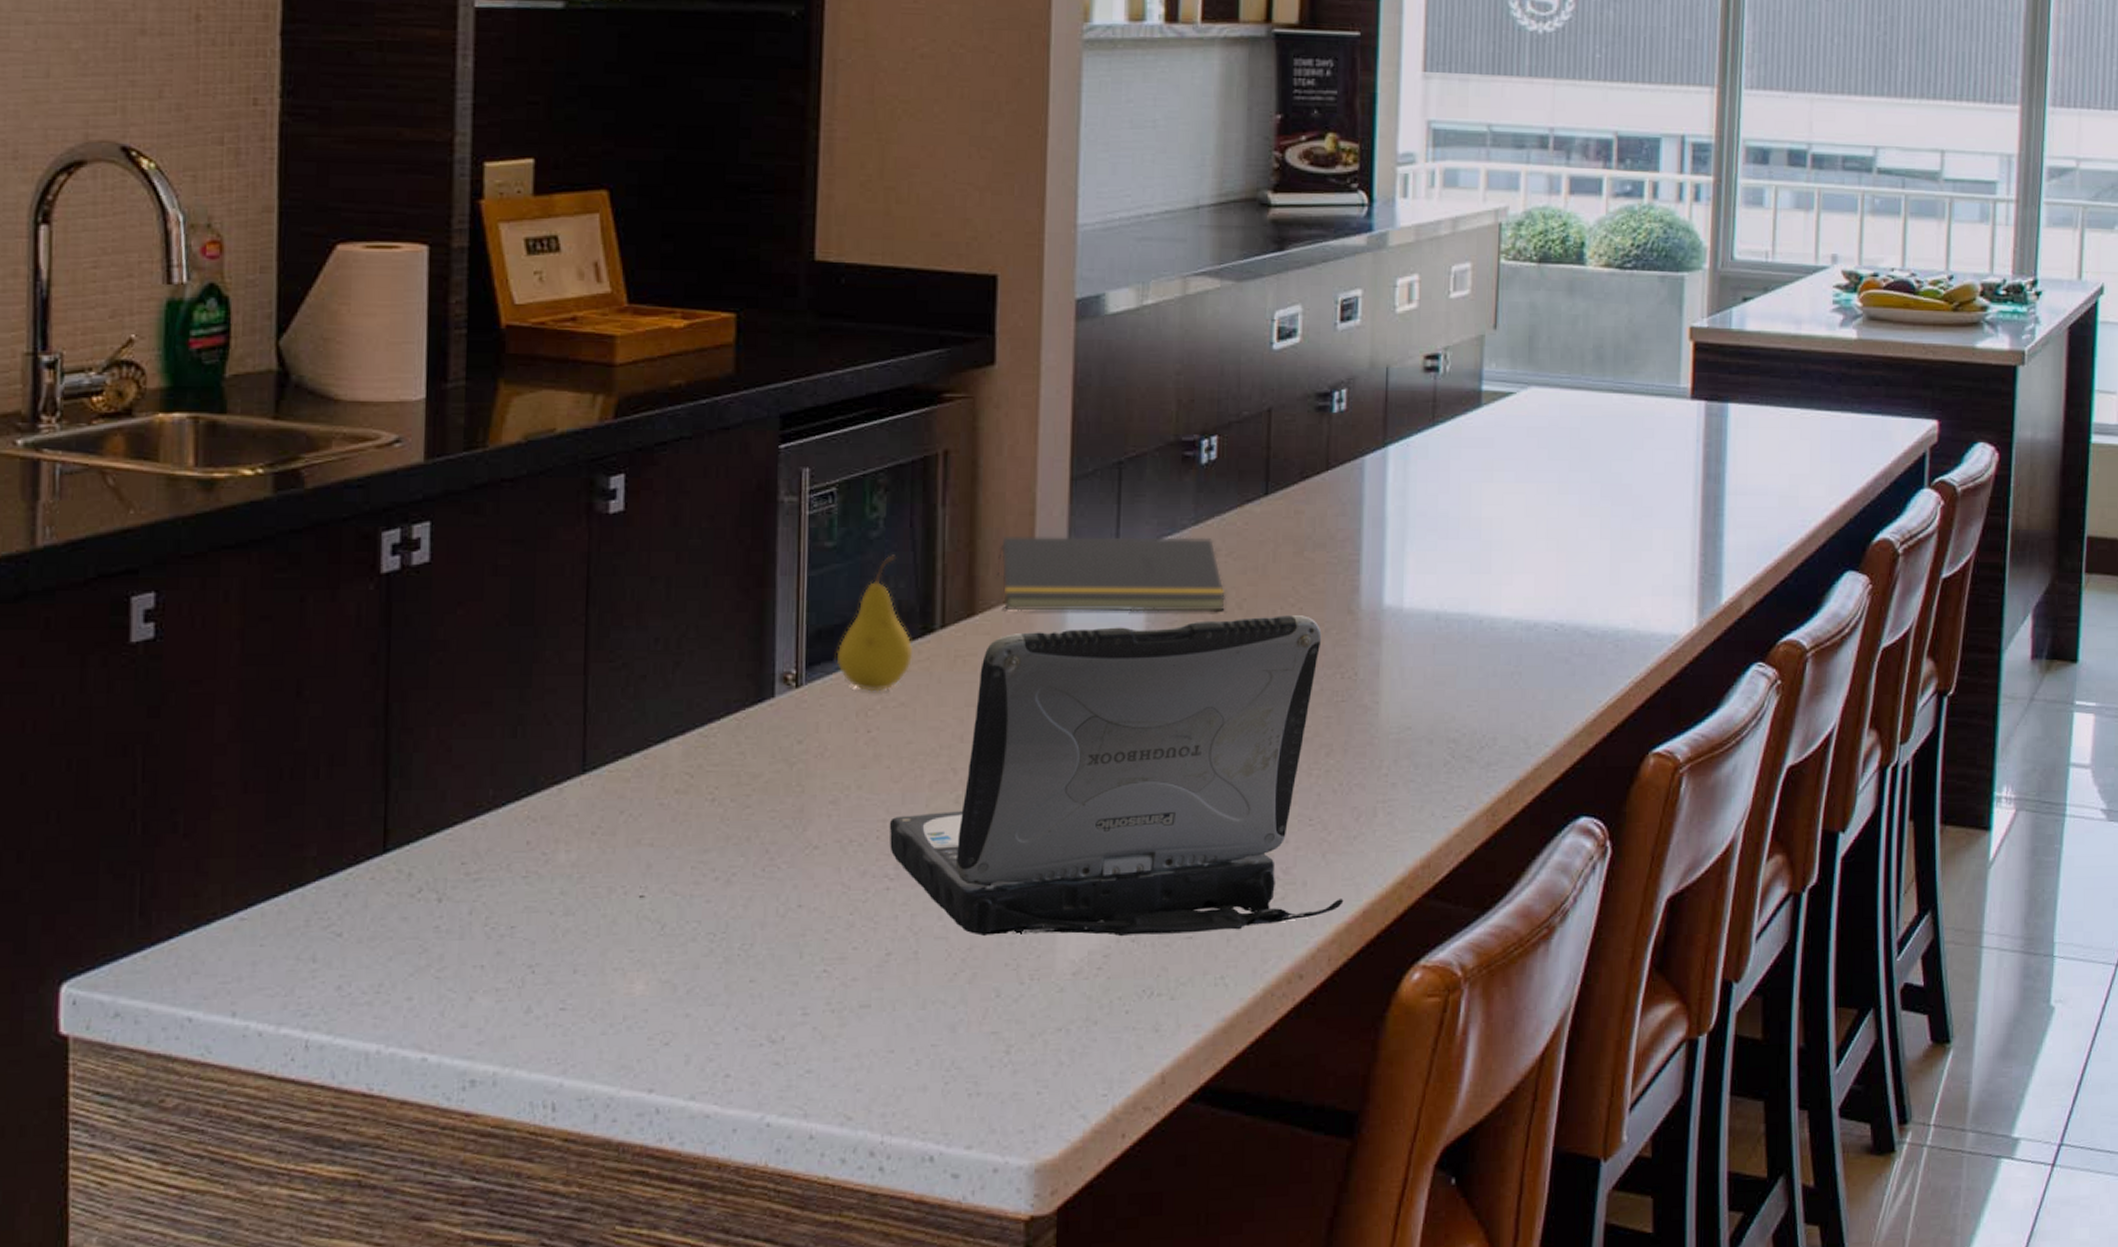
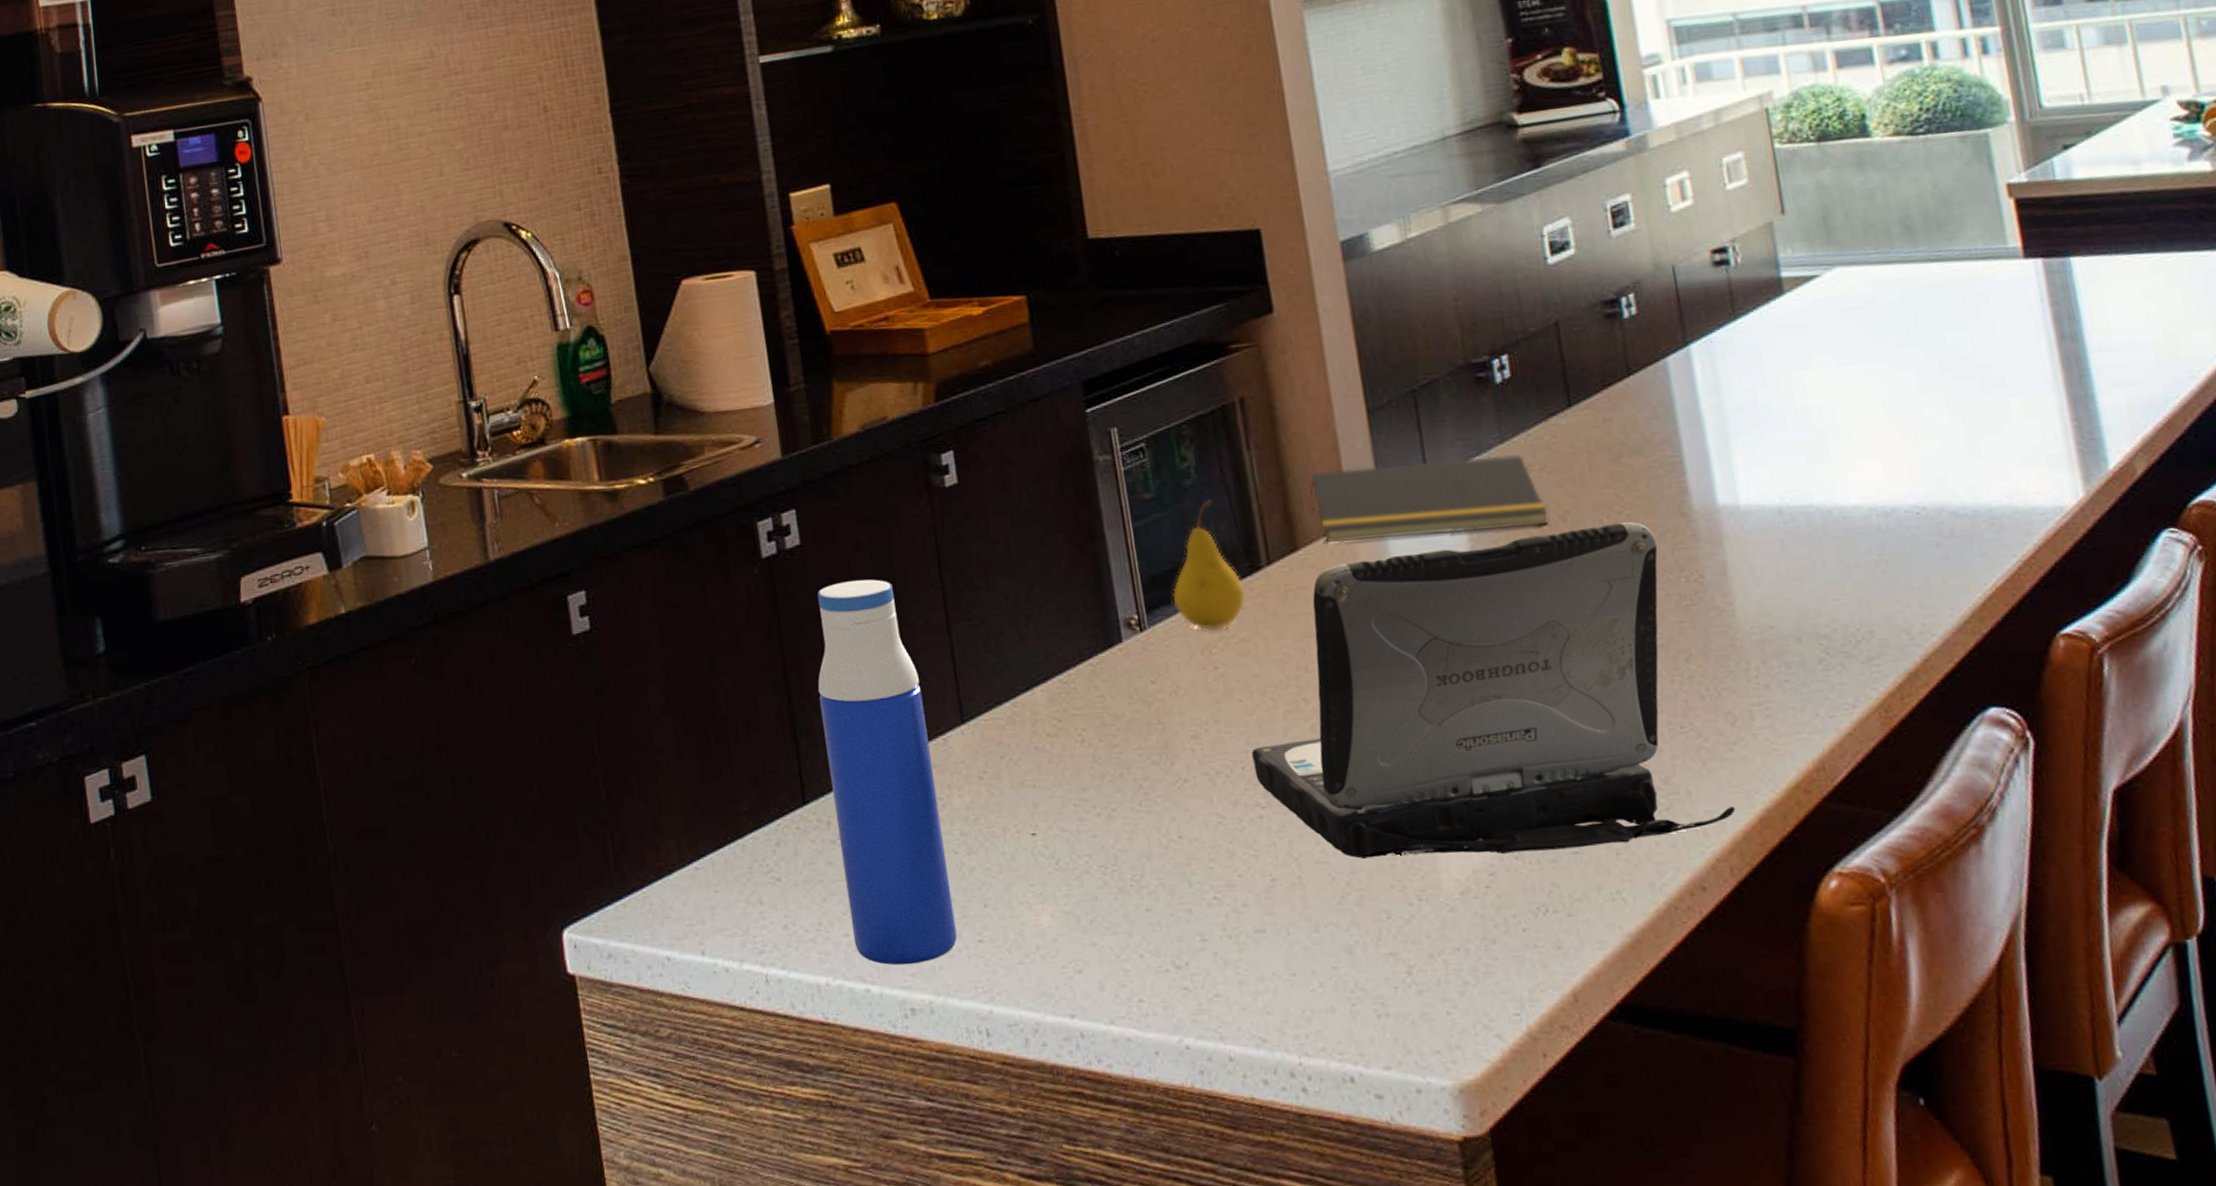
water bottle: none [417,608,543,1033] -> present [817,579,957,966]

